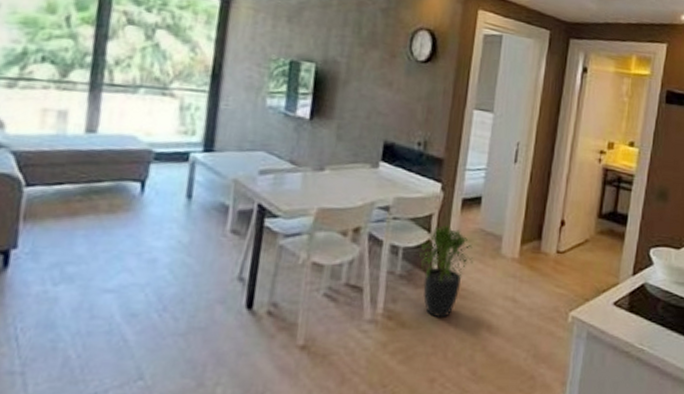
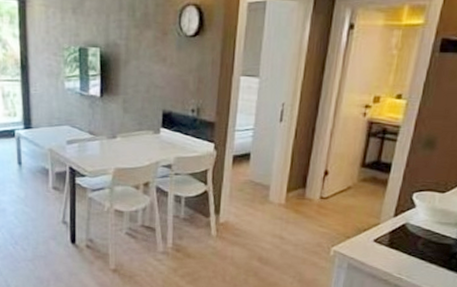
potted plant: present [419,224,474,317] -> none [199,177,245,250]

